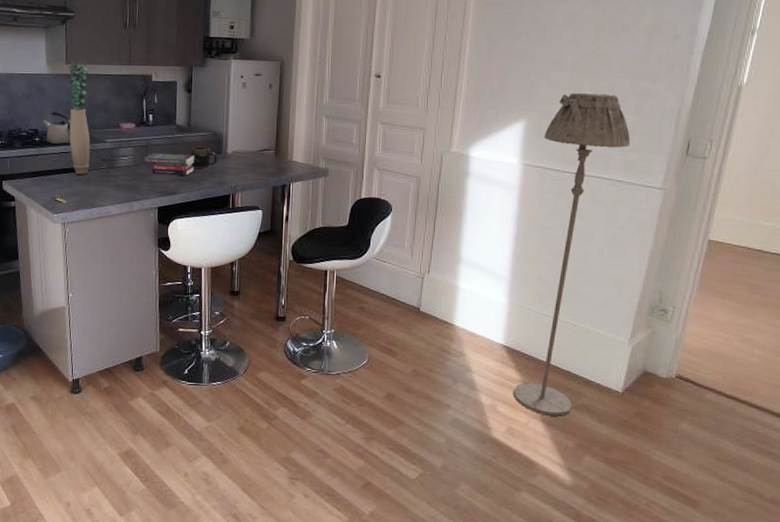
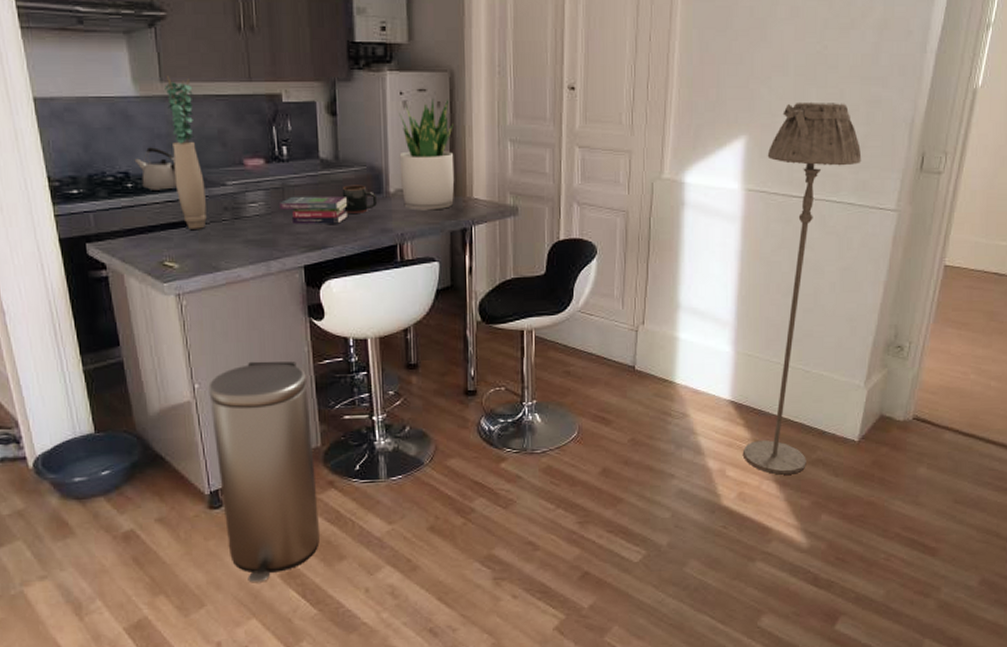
pedal bin: none [79,279,153,458] -> present [208,361,321,583]
planter: none [236,81,281,169] -> present [399,98,455,211]

